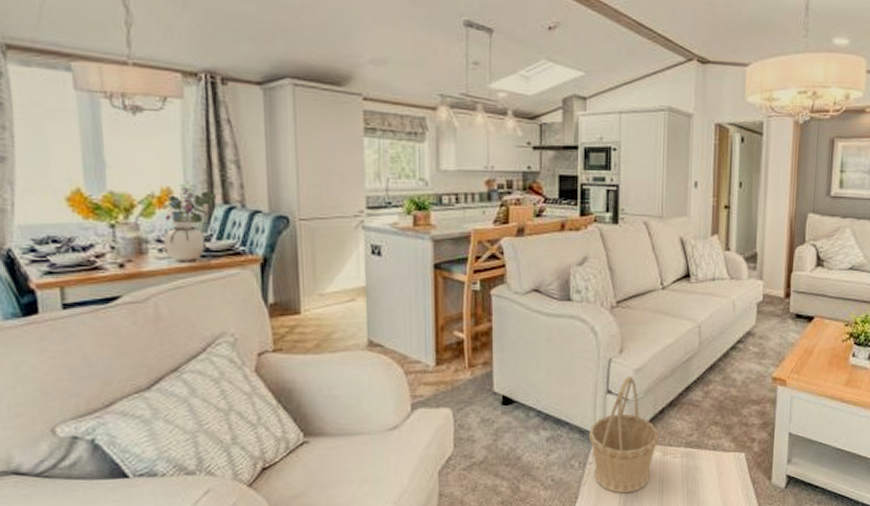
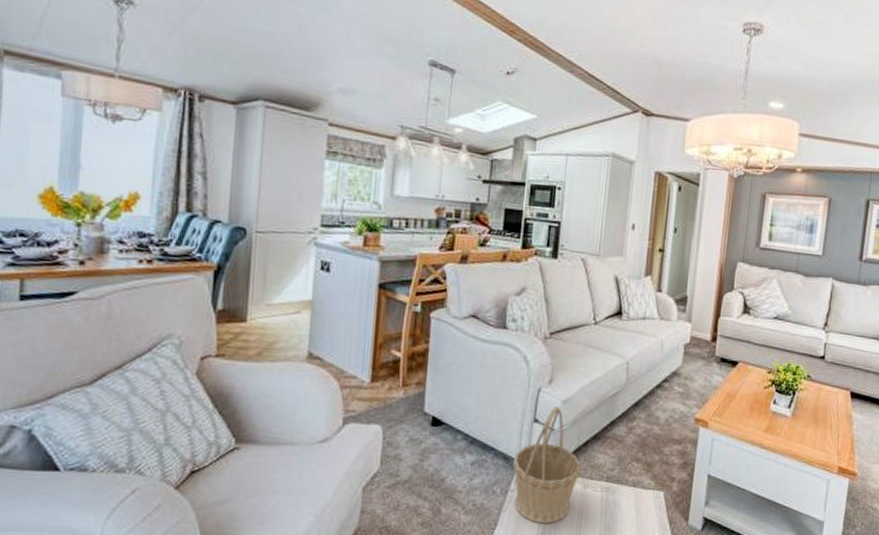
bouquet: present [162,180,216,262] -> none [125,186,180,264]

